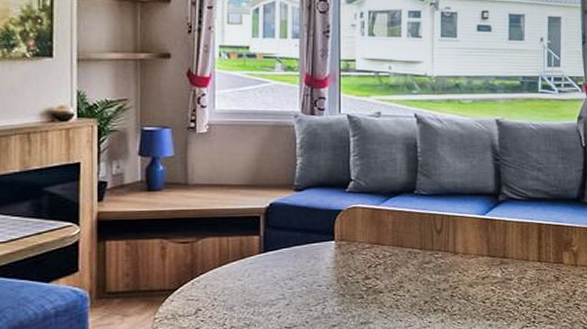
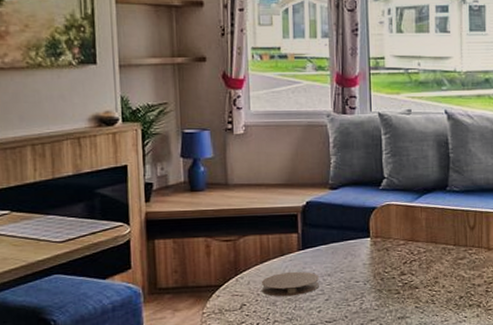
coaster: none [218,275,280,302] -> present [261,272,319,297]

